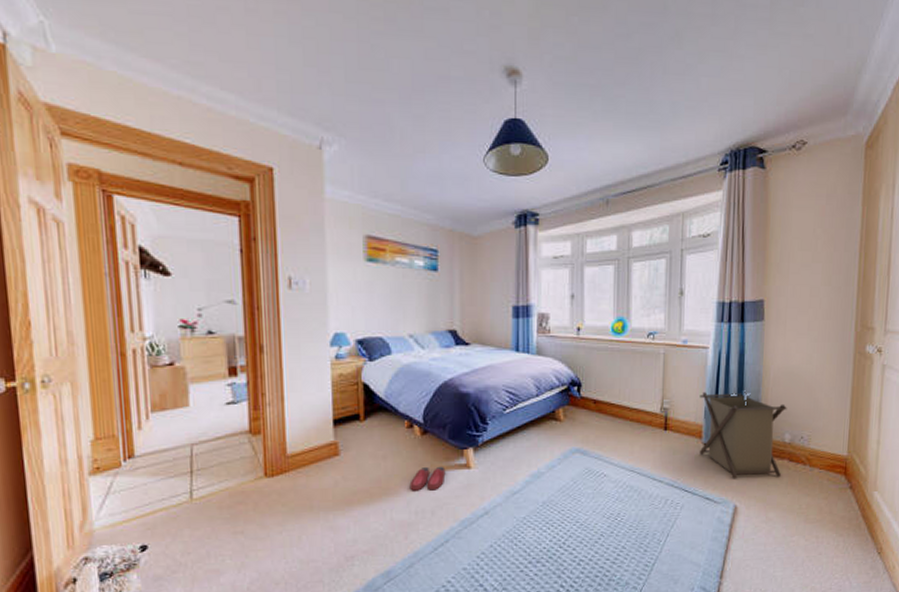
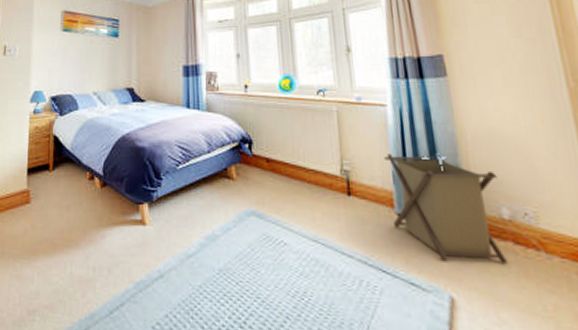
slippers: present [409,466,446,491] -> none [89,219,122,246]

